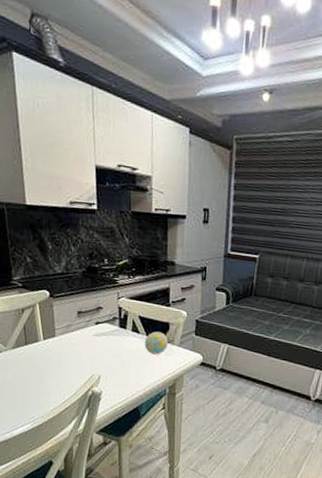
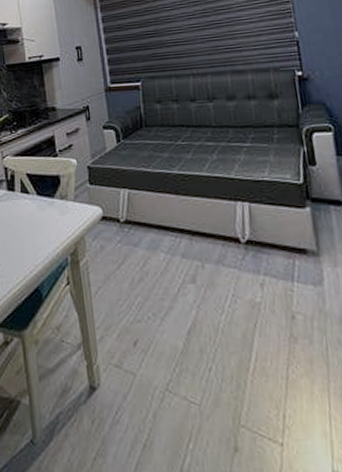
decorative ball: present [144,331,168,355] -> none [36,188,62,216]

